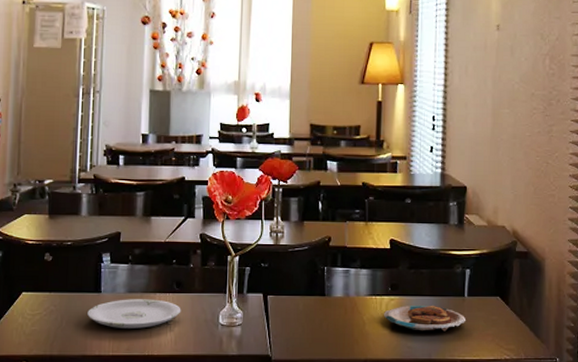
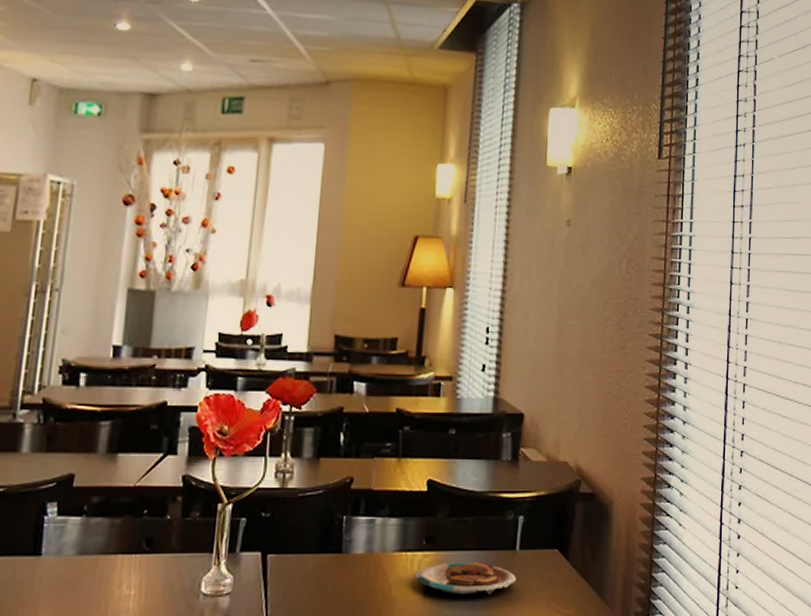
plate: present [87,299,181,329] -> none [19,562,151,603]

